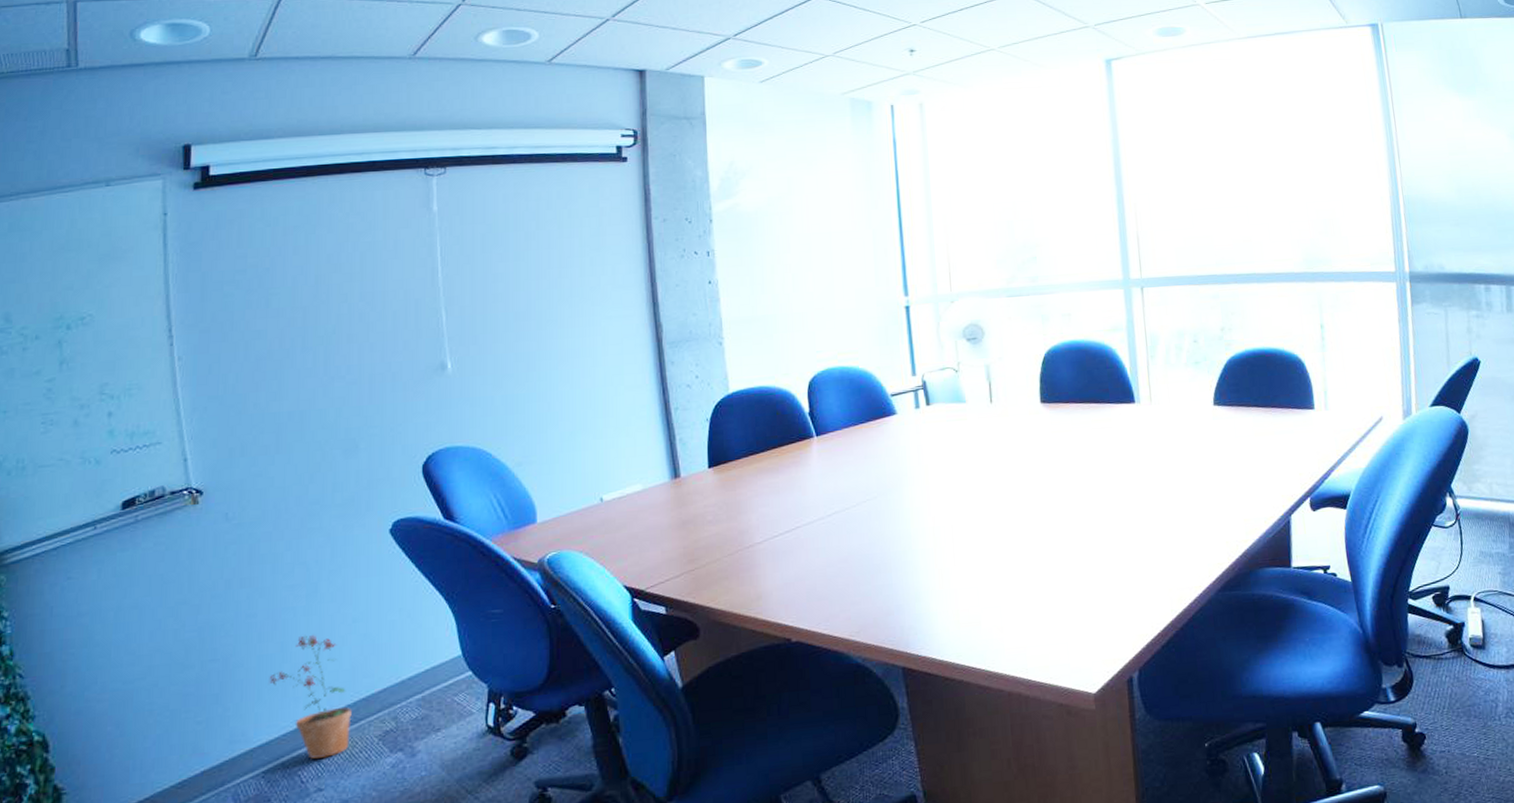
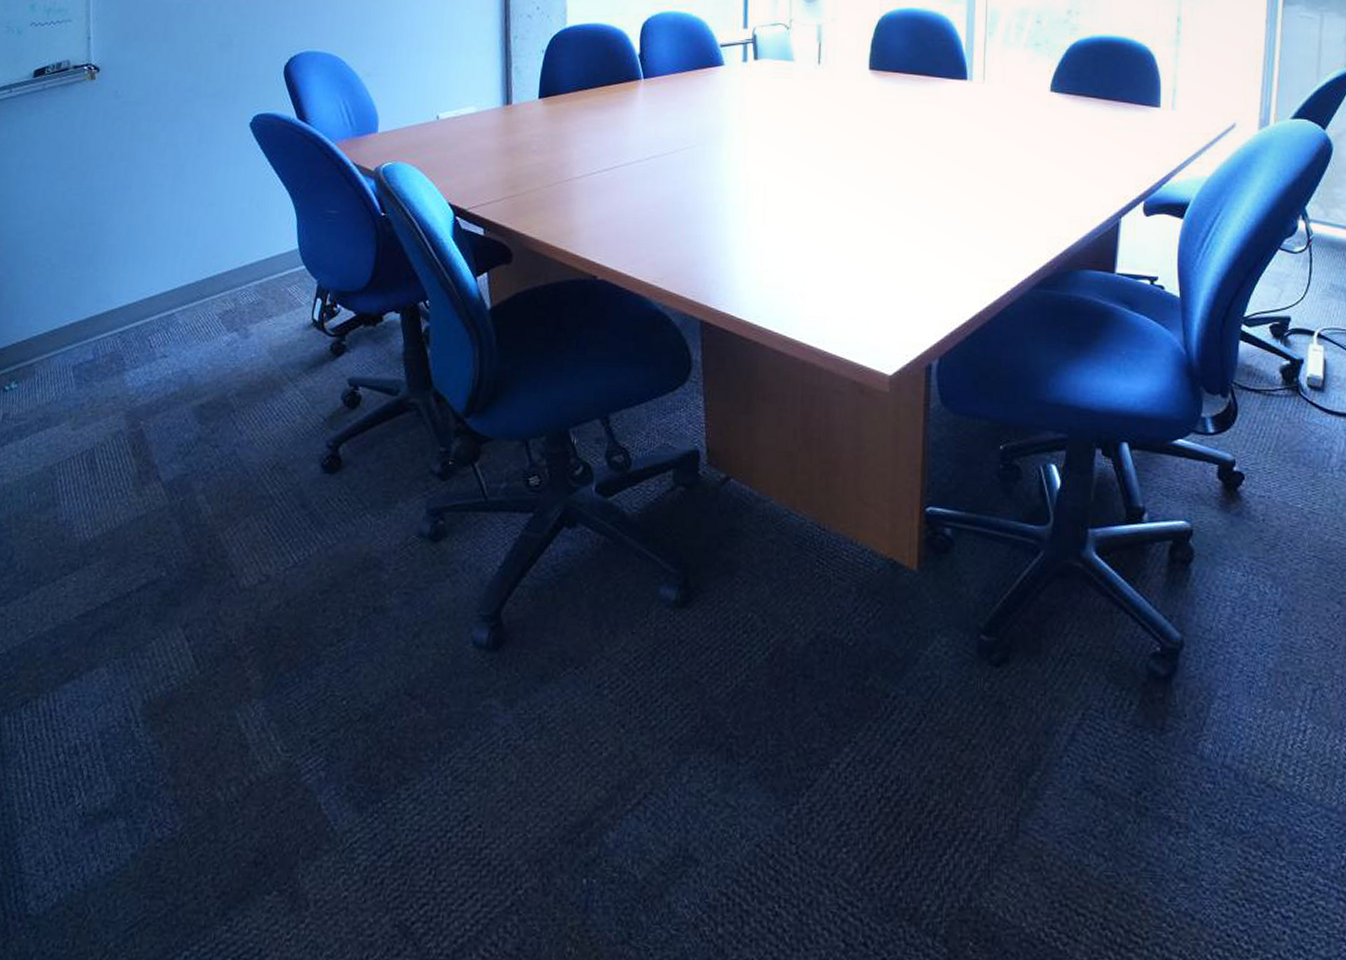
potted plant: present [269,634,352,759] -> none [134,211,200,328]

